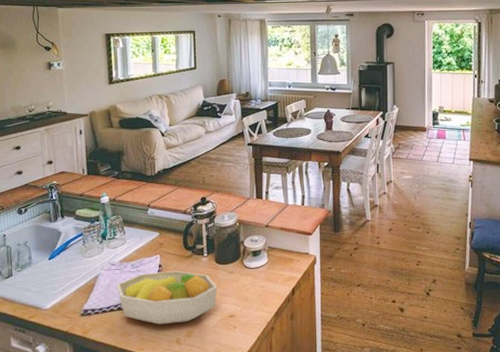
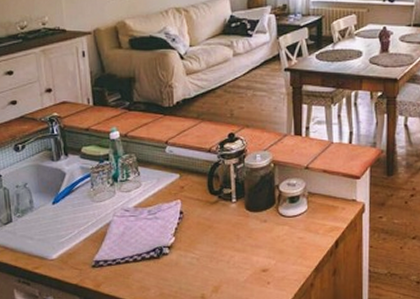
fruit bowl: present [116,270,218,324] -> none [131,218,248,279]

